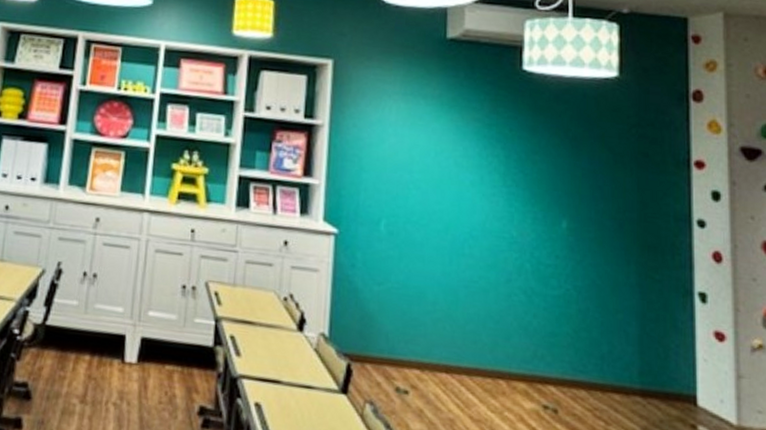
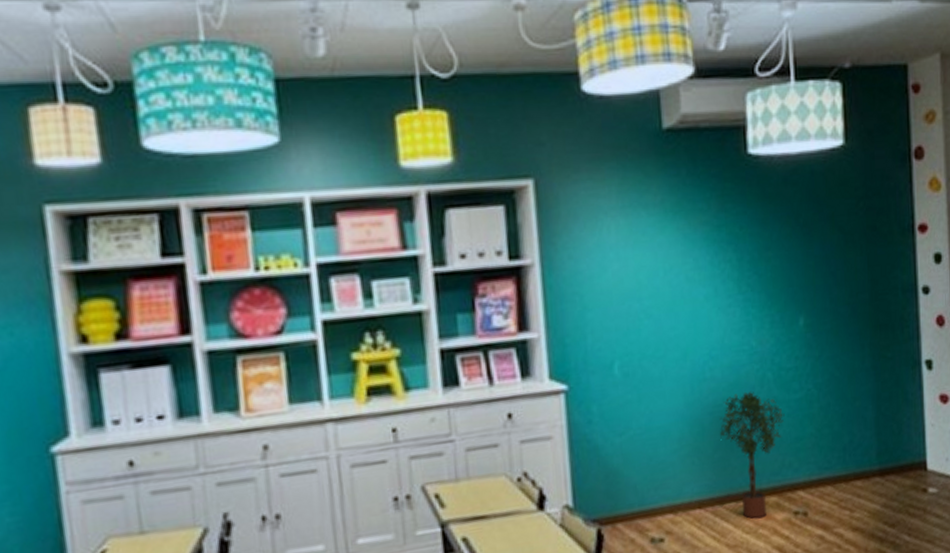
potted tree: none [472,275,541,402] -> present [719,392,785,519]

